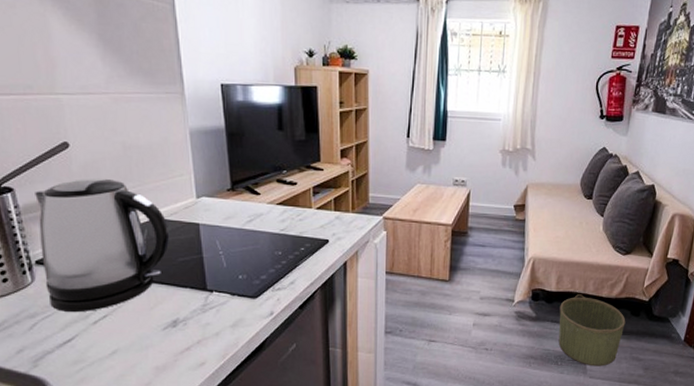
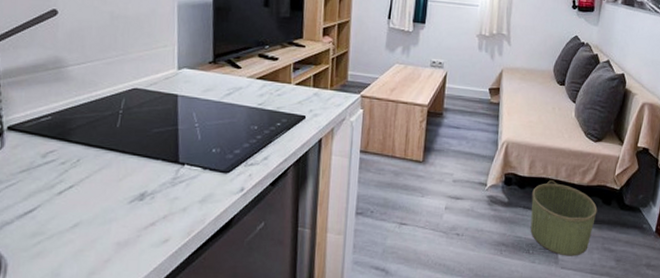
kettle: present [35,179,170,313] -> none [14,46,148,182]

